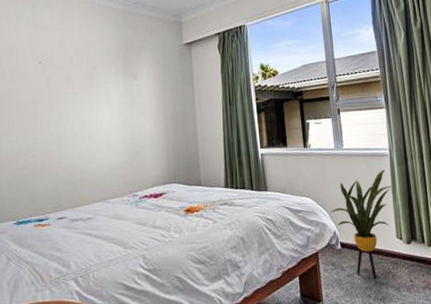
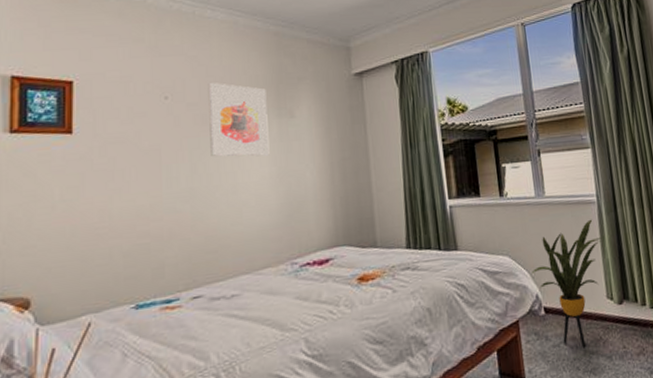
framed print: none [71,51,117,110] -> present [208,83,270,157]

